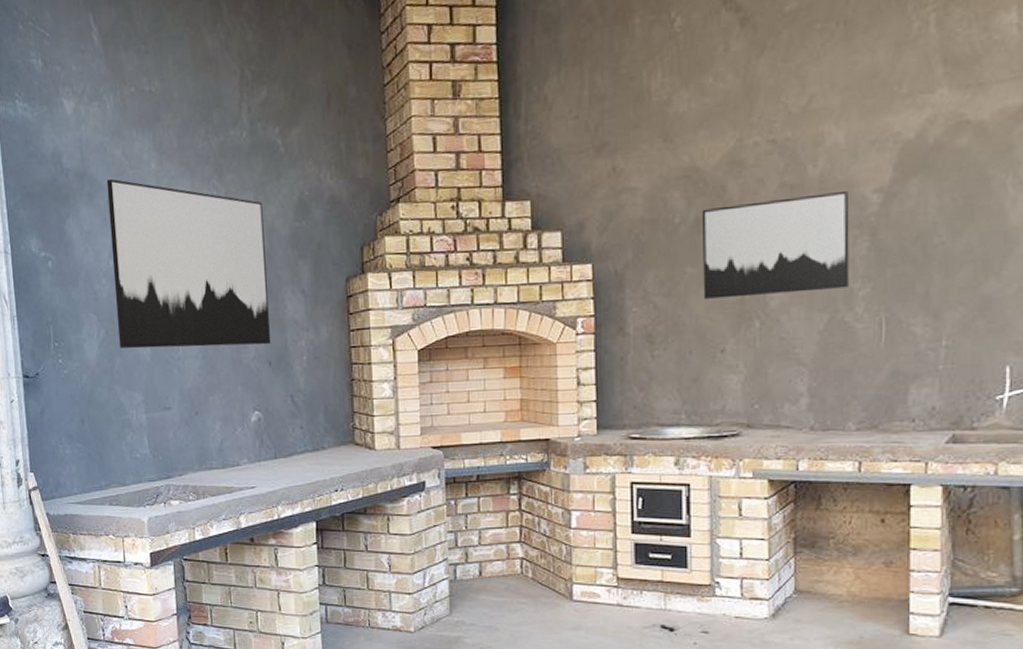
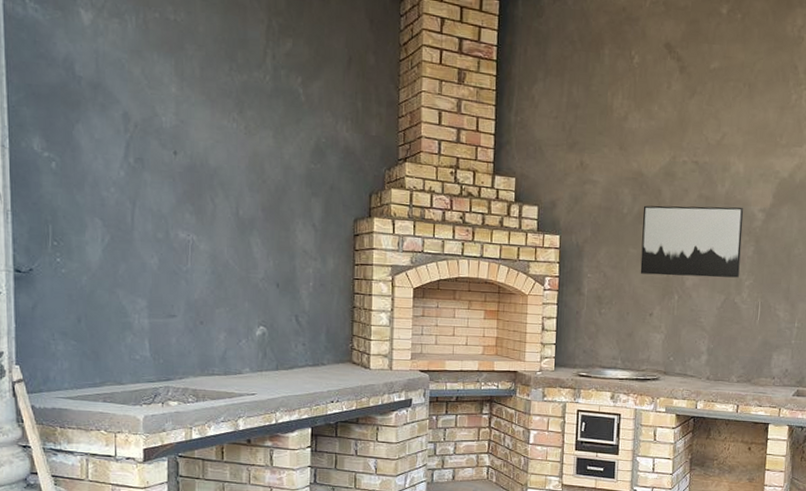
wall art: present [106,178,271,349] -> none [122,94,281,268]

